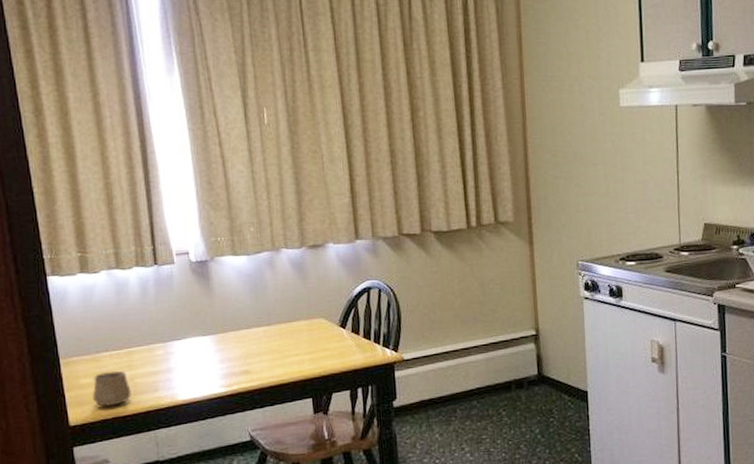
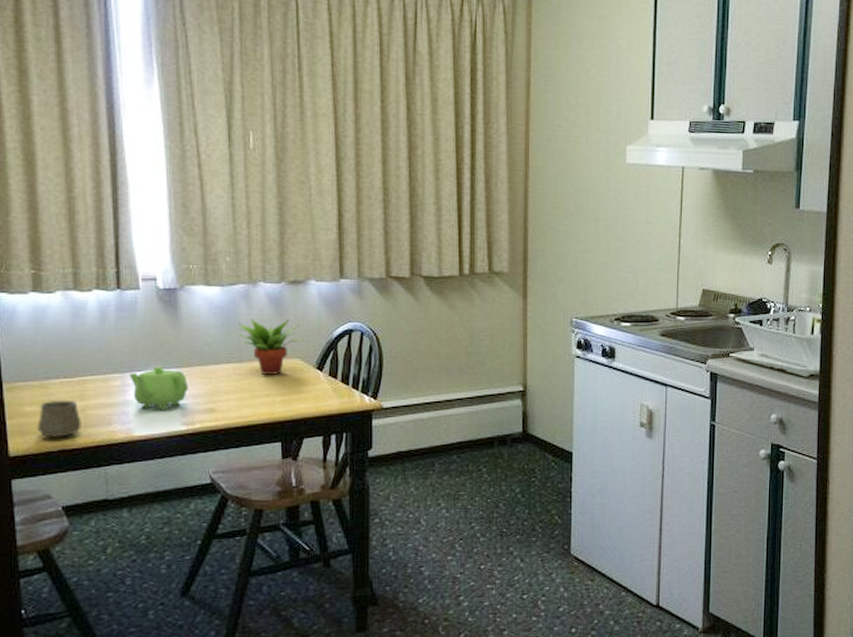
teapot: none [171,334,225,375] -> present [130,366,189,410]
succulent plant: none [266,282,325,336] -> present [239,319,303,375]

